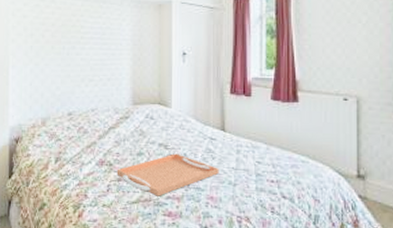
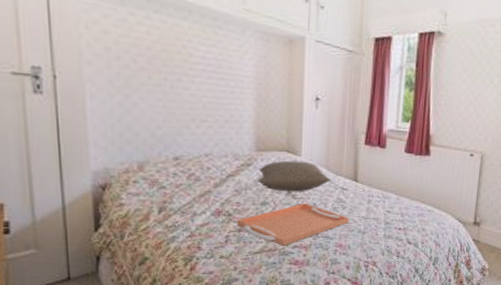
pillow: none [133,112,201,143] -> present [257,160,332,192]

